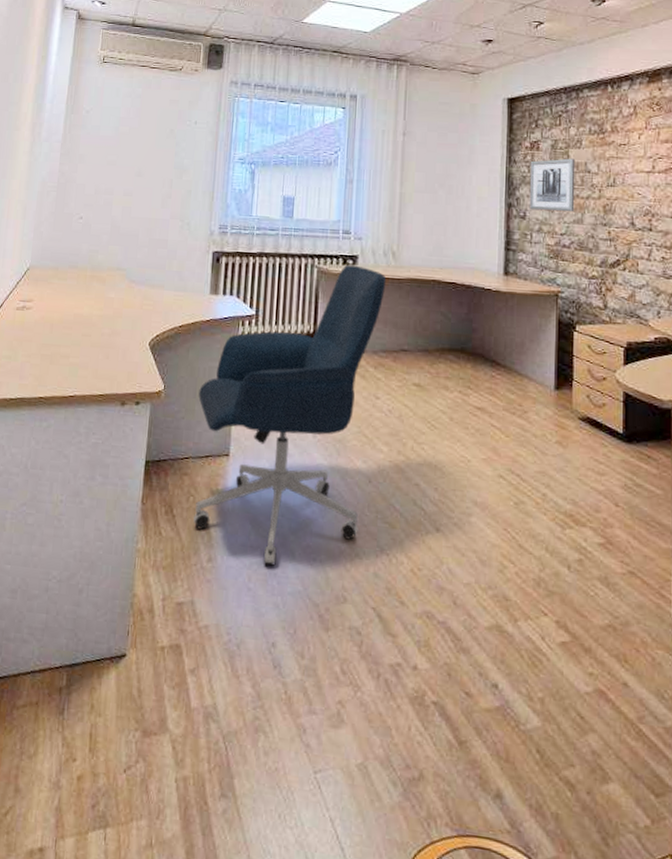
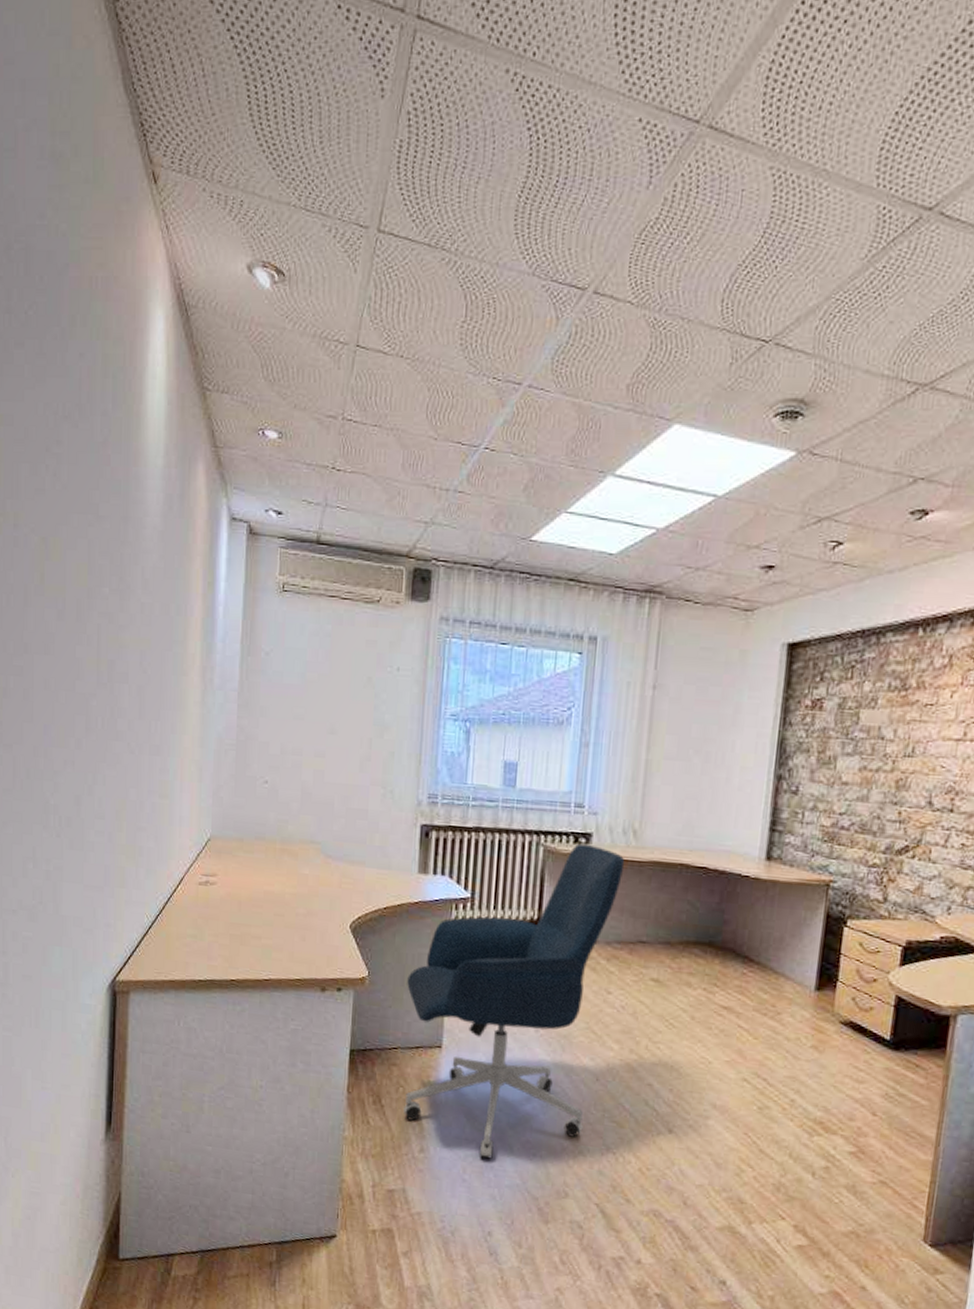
wall art: present [529,158,576,213] -> none [803,721,867,788]

